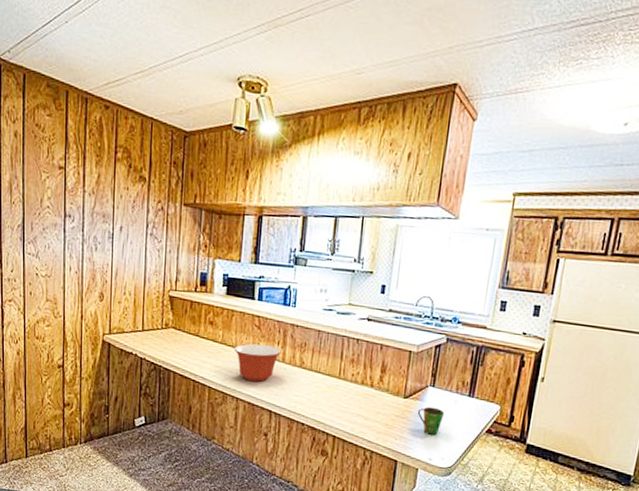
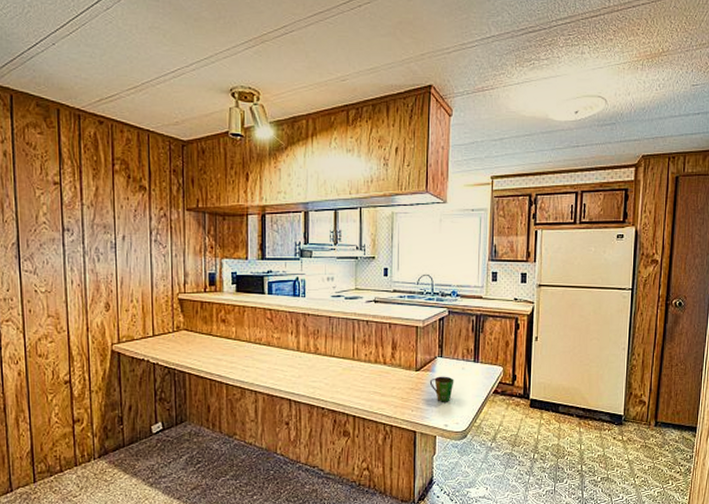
mixing bowl: present [234,343,281,382] -> none [249,336,295,373]

